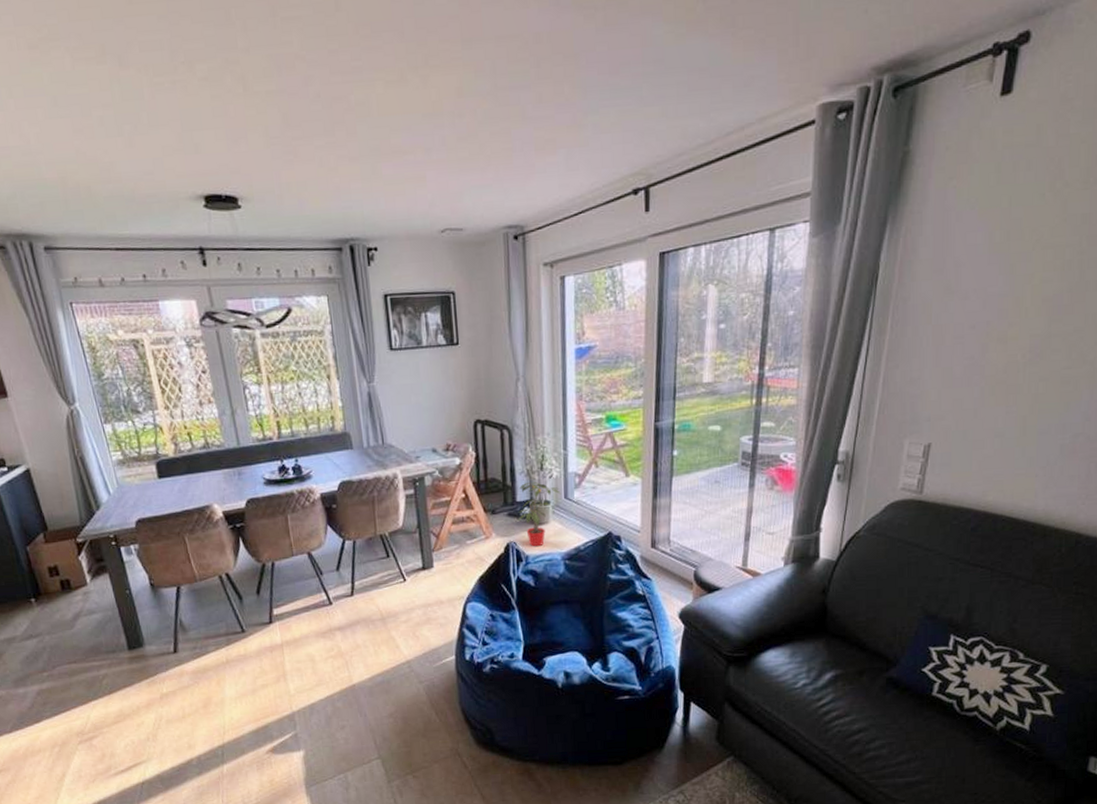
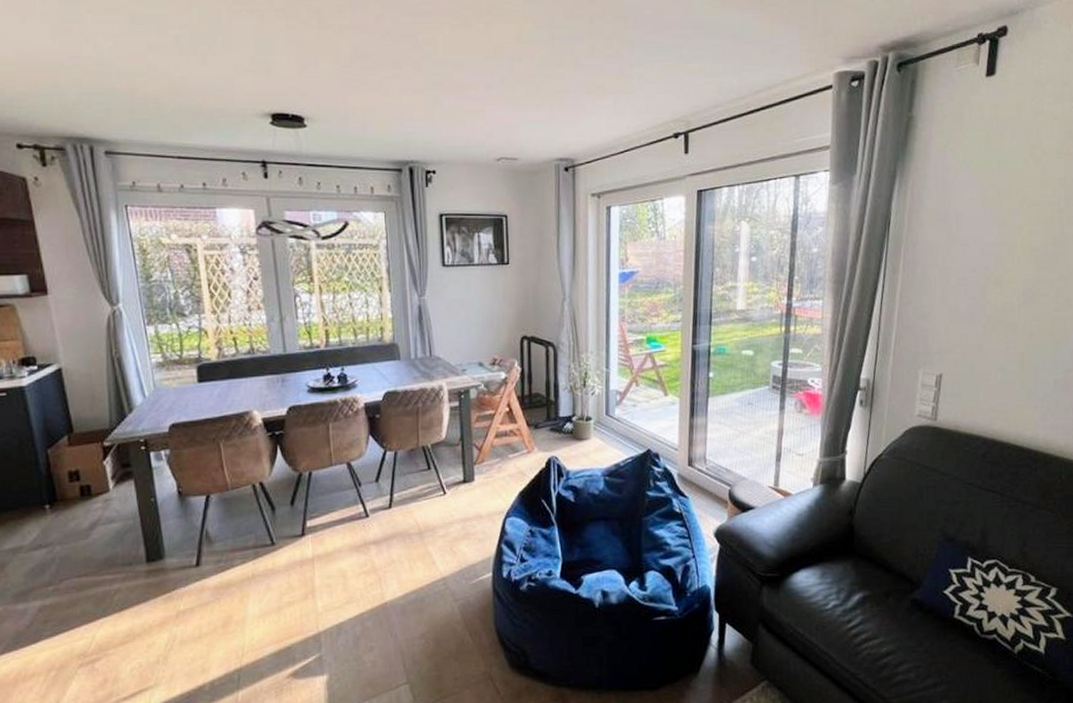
potted plant: present [518,482,561,547] -> none [560,398,603,463]

